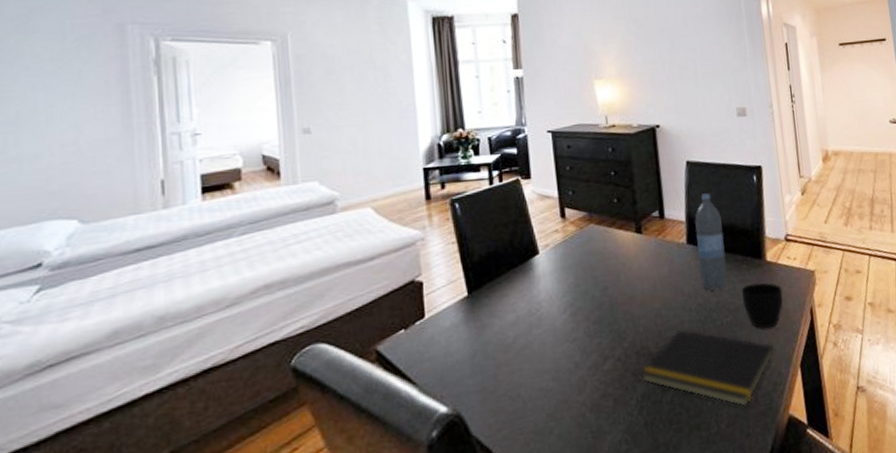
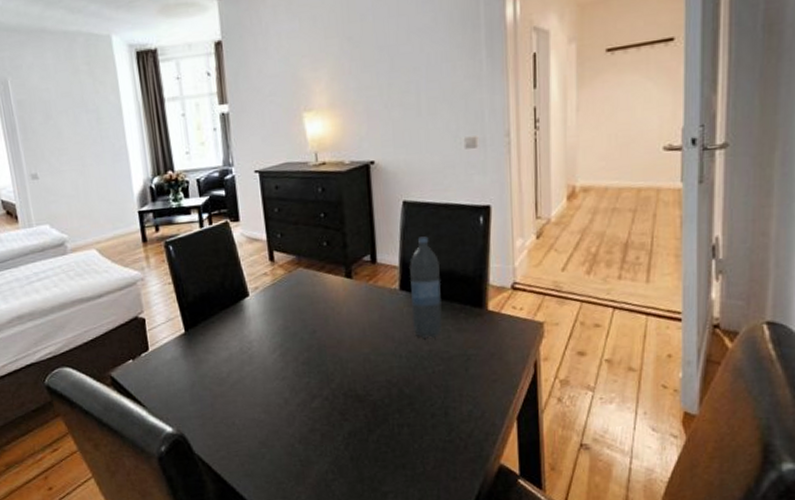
notepad: present [640,329,776,408] -> none [347,375,490,453]
cup: present [741,282,784,329] -> none [456,332,504,380]

